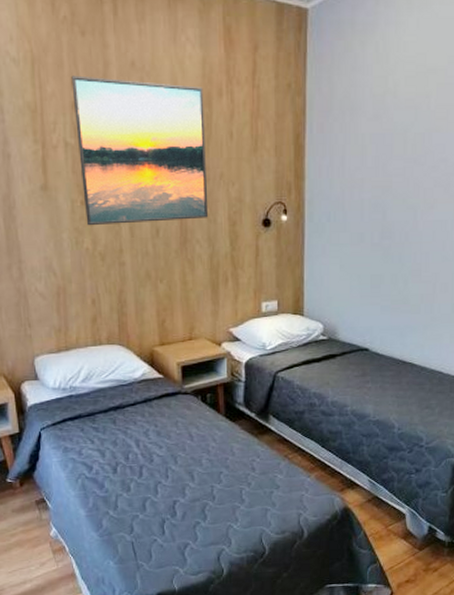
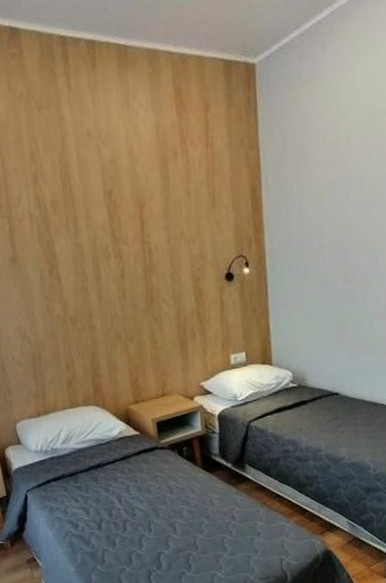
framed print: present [71,75,209,226] -> none [31,149,173,294]

